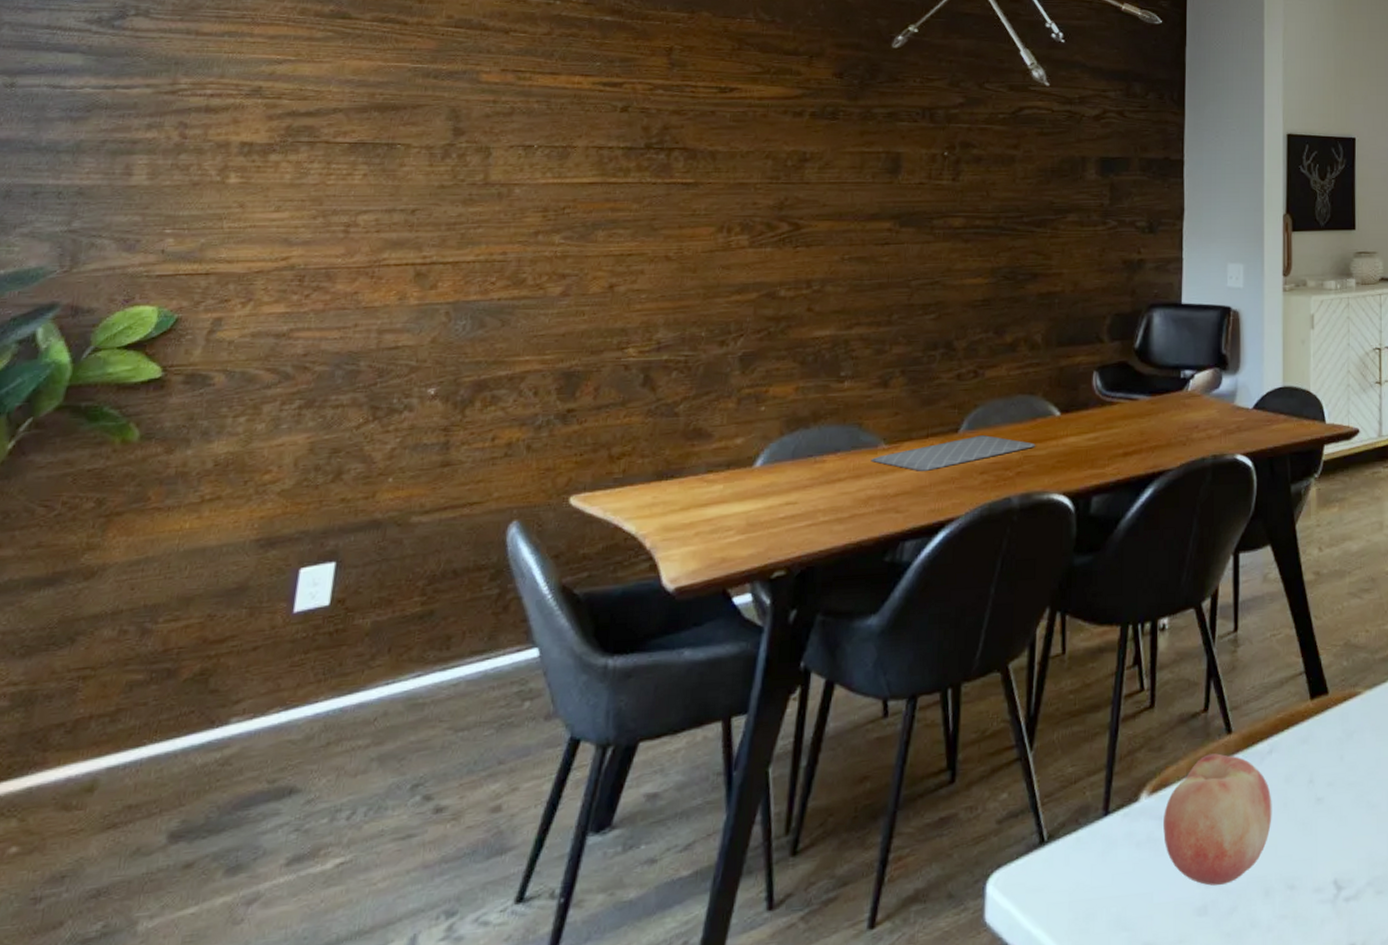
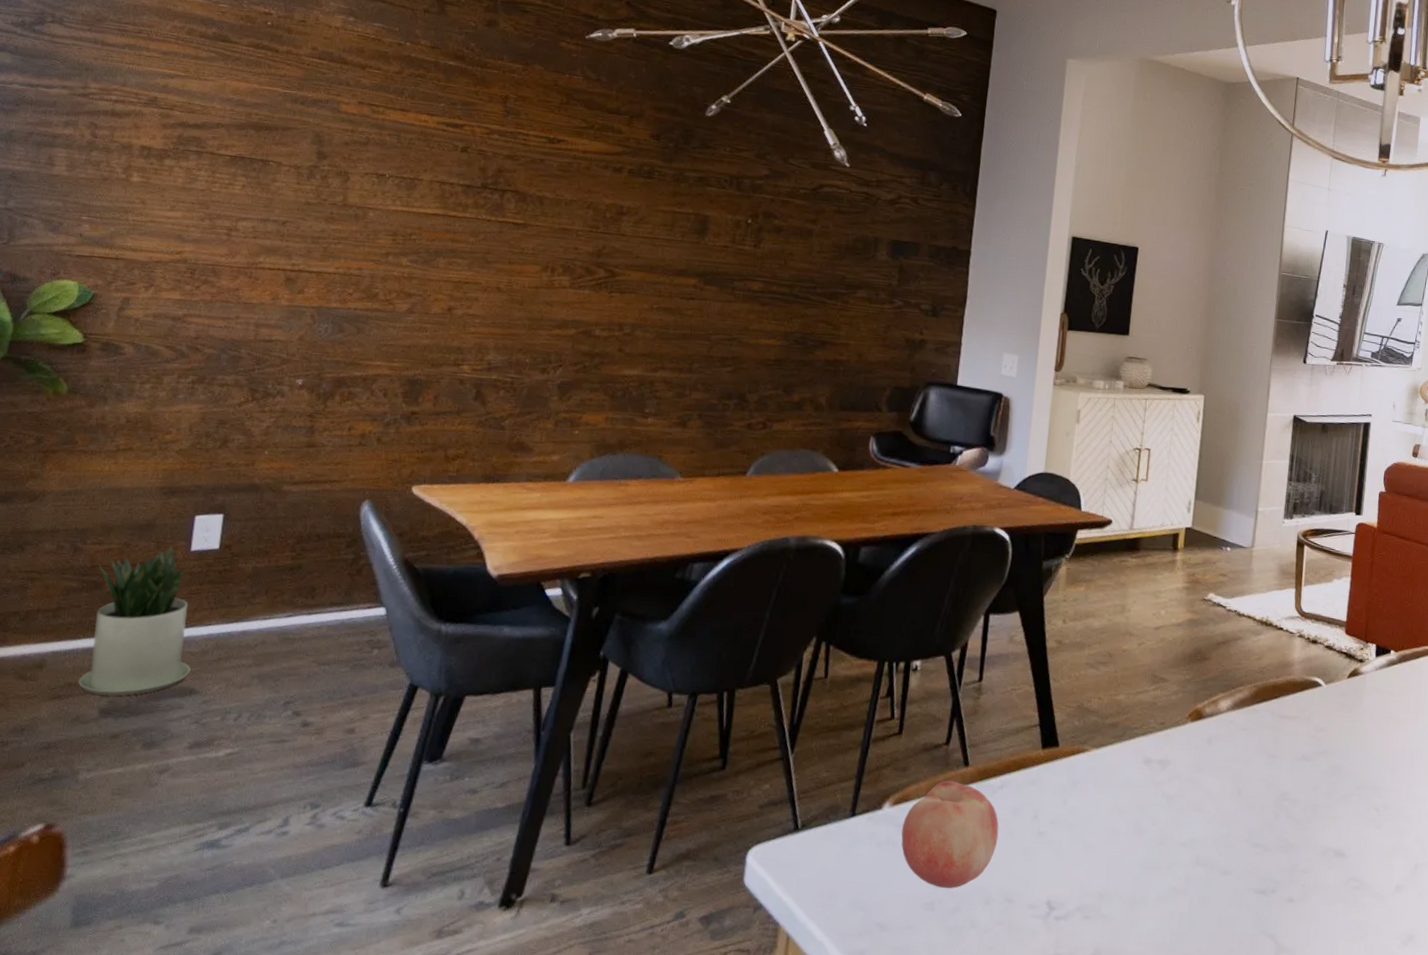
planter: none [141,609,291,815] -> present [78,545,191,697]
placemat: present [870,435,1036,471] -> none [667,480,814,506]

